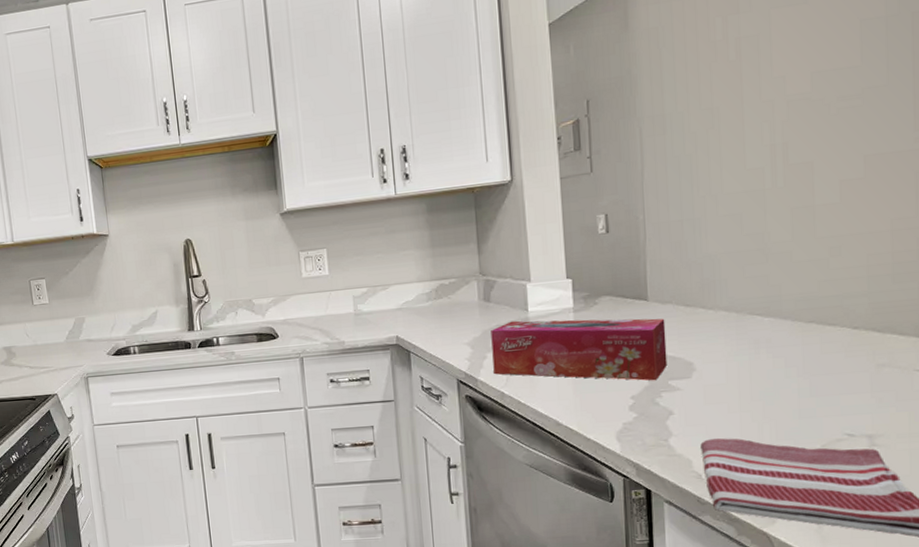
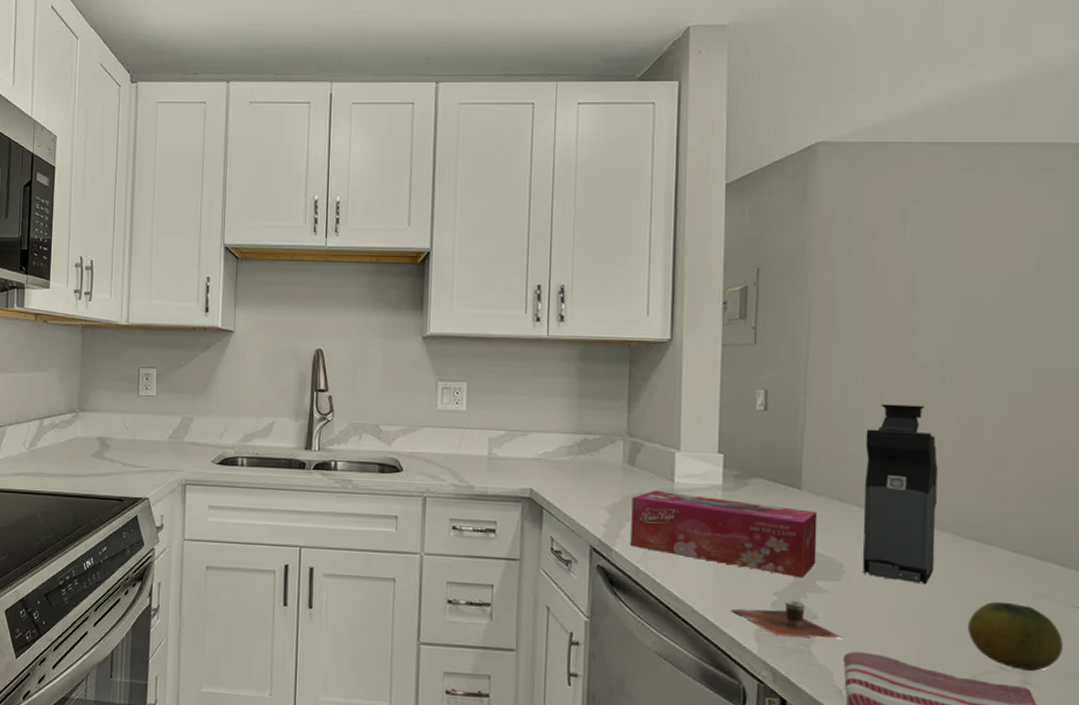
cup: none [592,401,698,434] -> present [730,600,842,639]
coffee maker: none [705,206,780,371] -> present [862,404,938,585]
fruit: none [814,375,907,434] -> present [967,601,1063,671]

